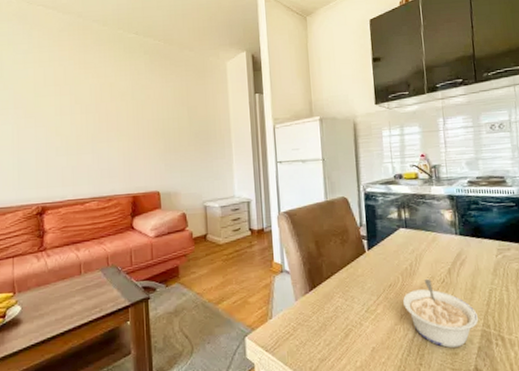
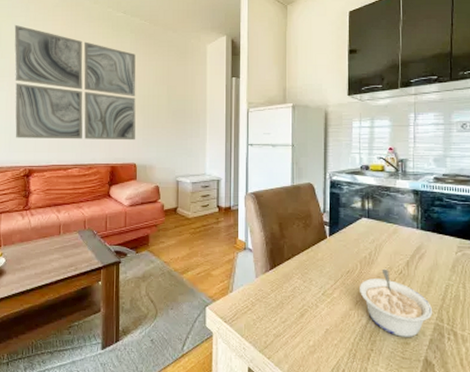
wall art: none [17,53,157,175] -> present [14,25,136,141]

